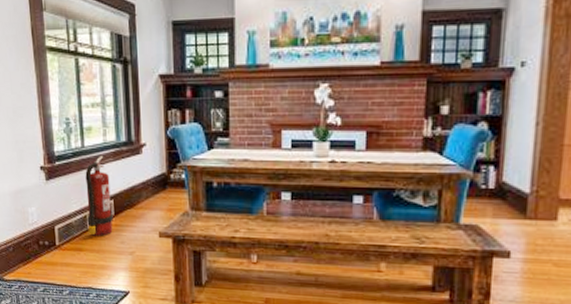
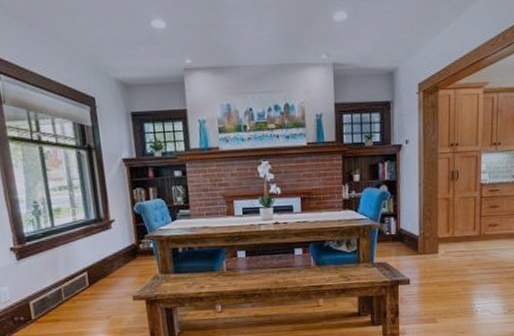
fire extinguisher: present [85,156,113,236] -> none [57,233,88,306]

